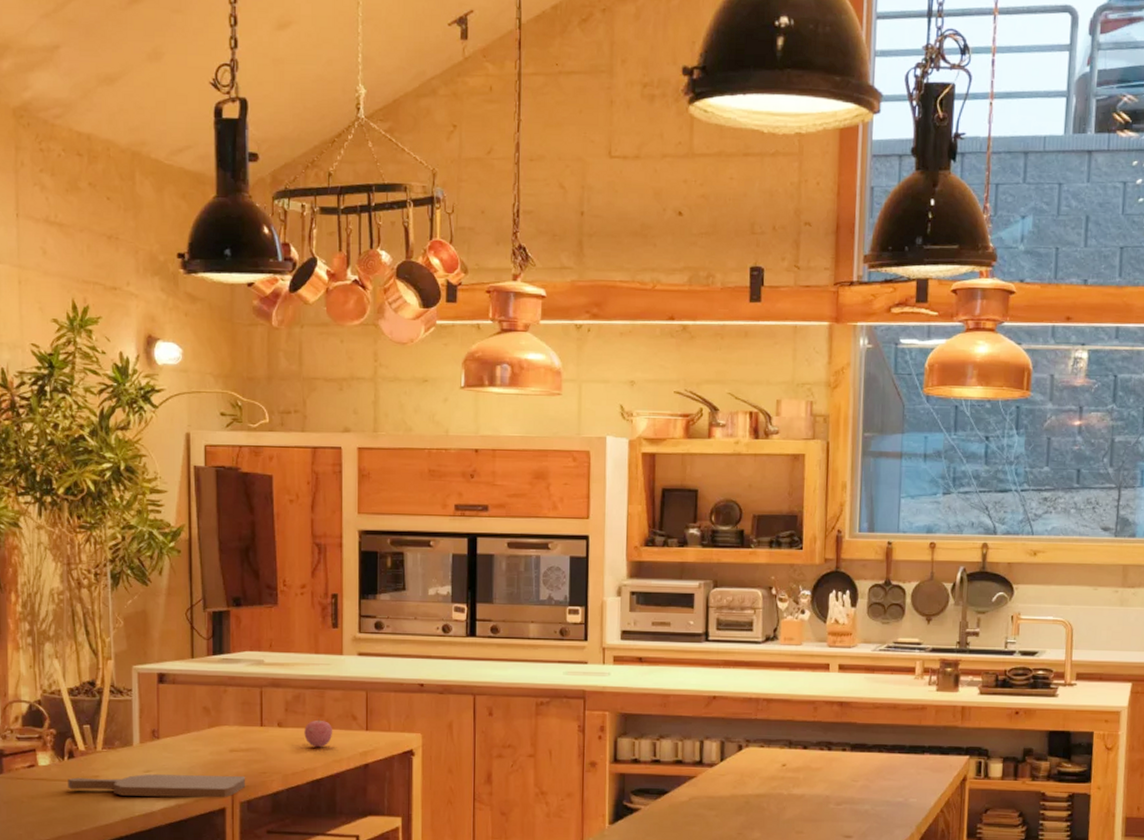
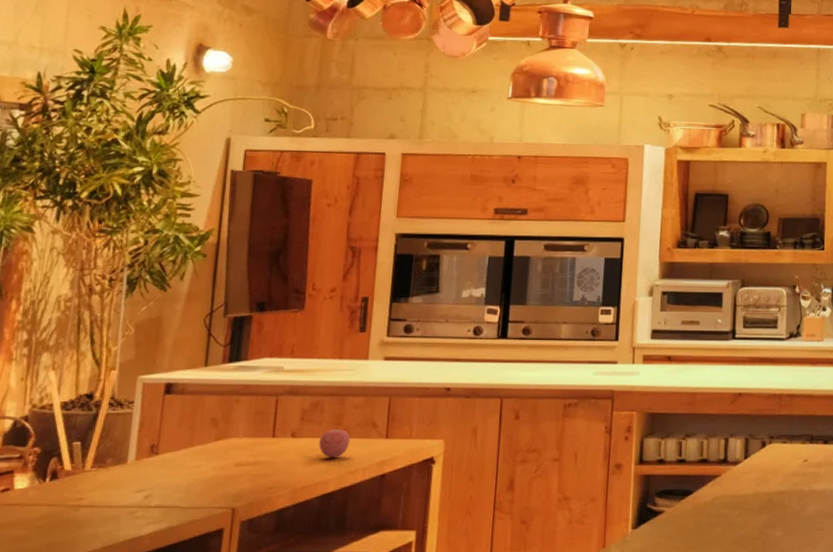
cutting board: present [68,774,246,798] -> none [45,492,250,520]

